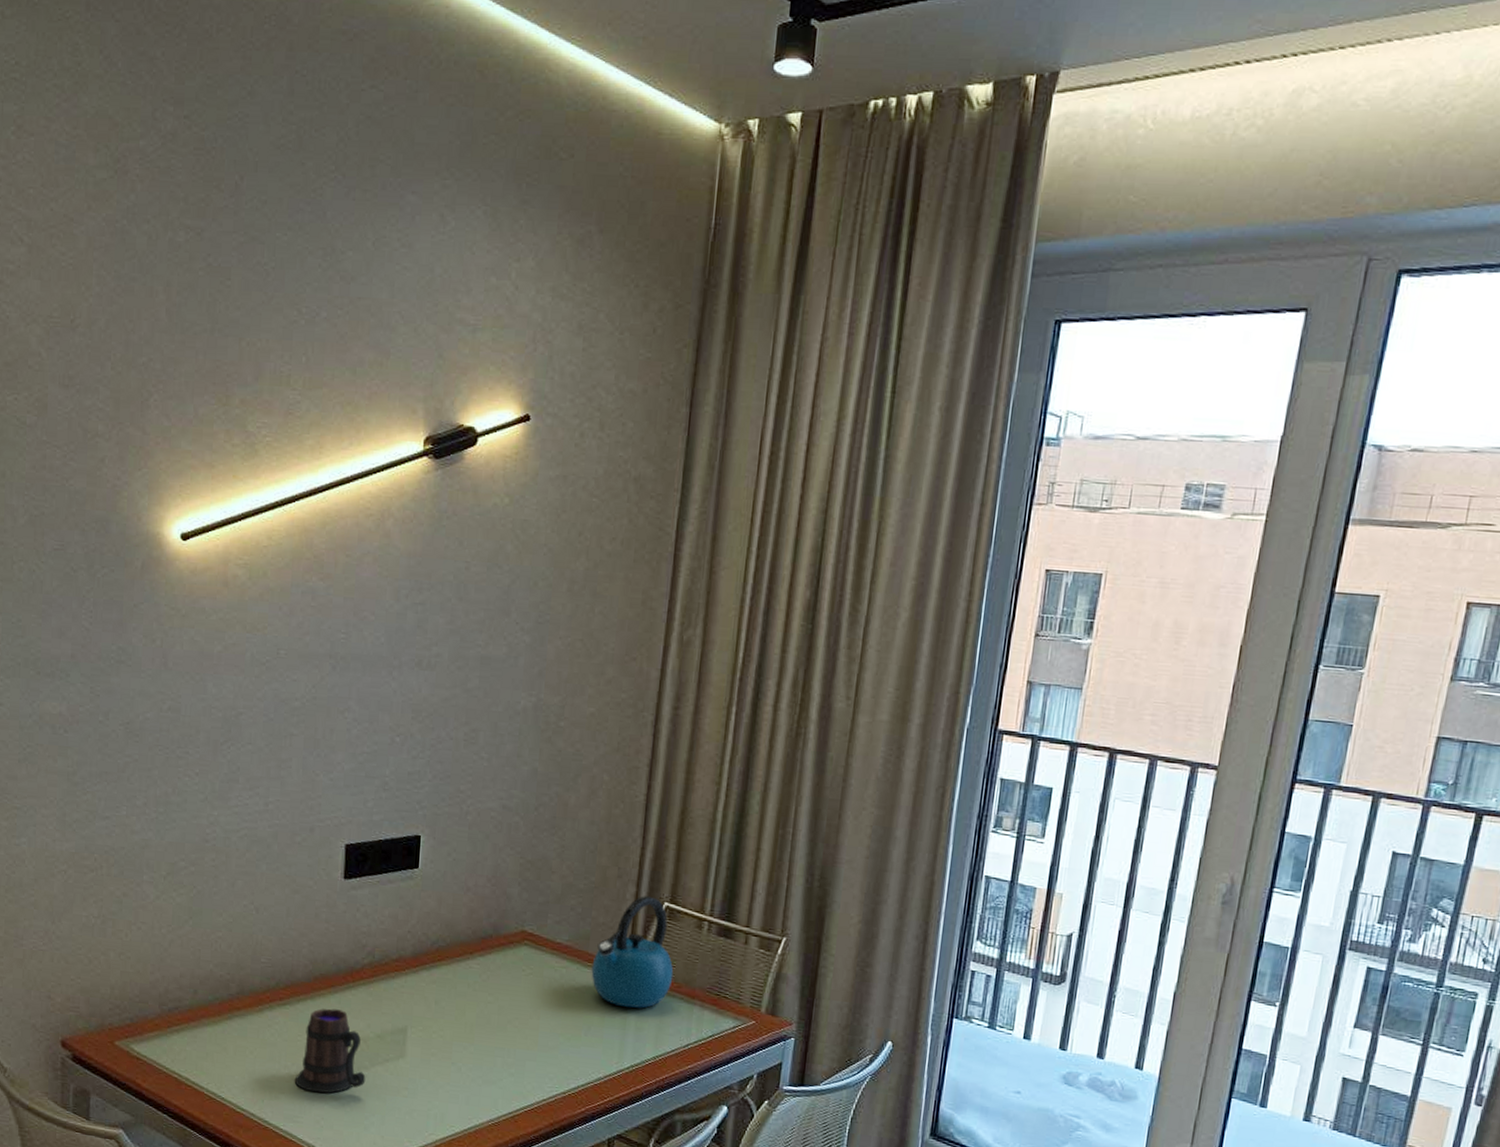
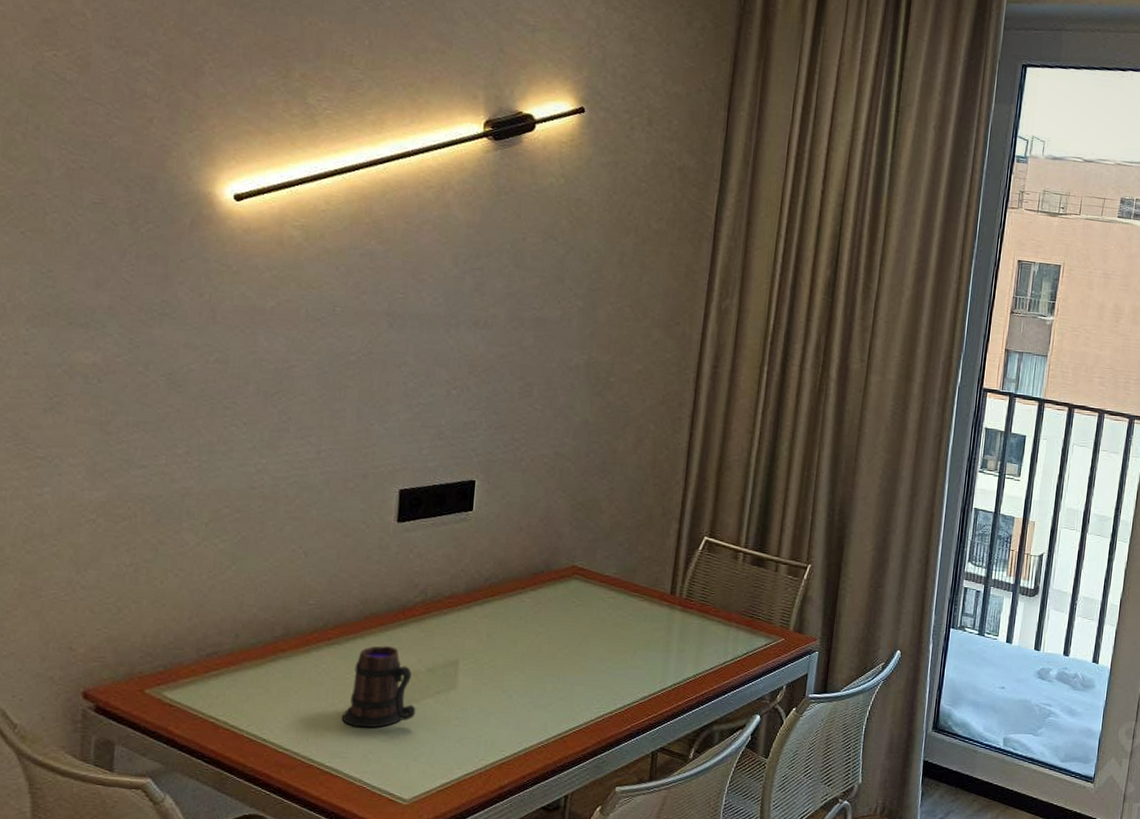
kettle: present [591,896,674,1008] -> none [637,531,712,632]

